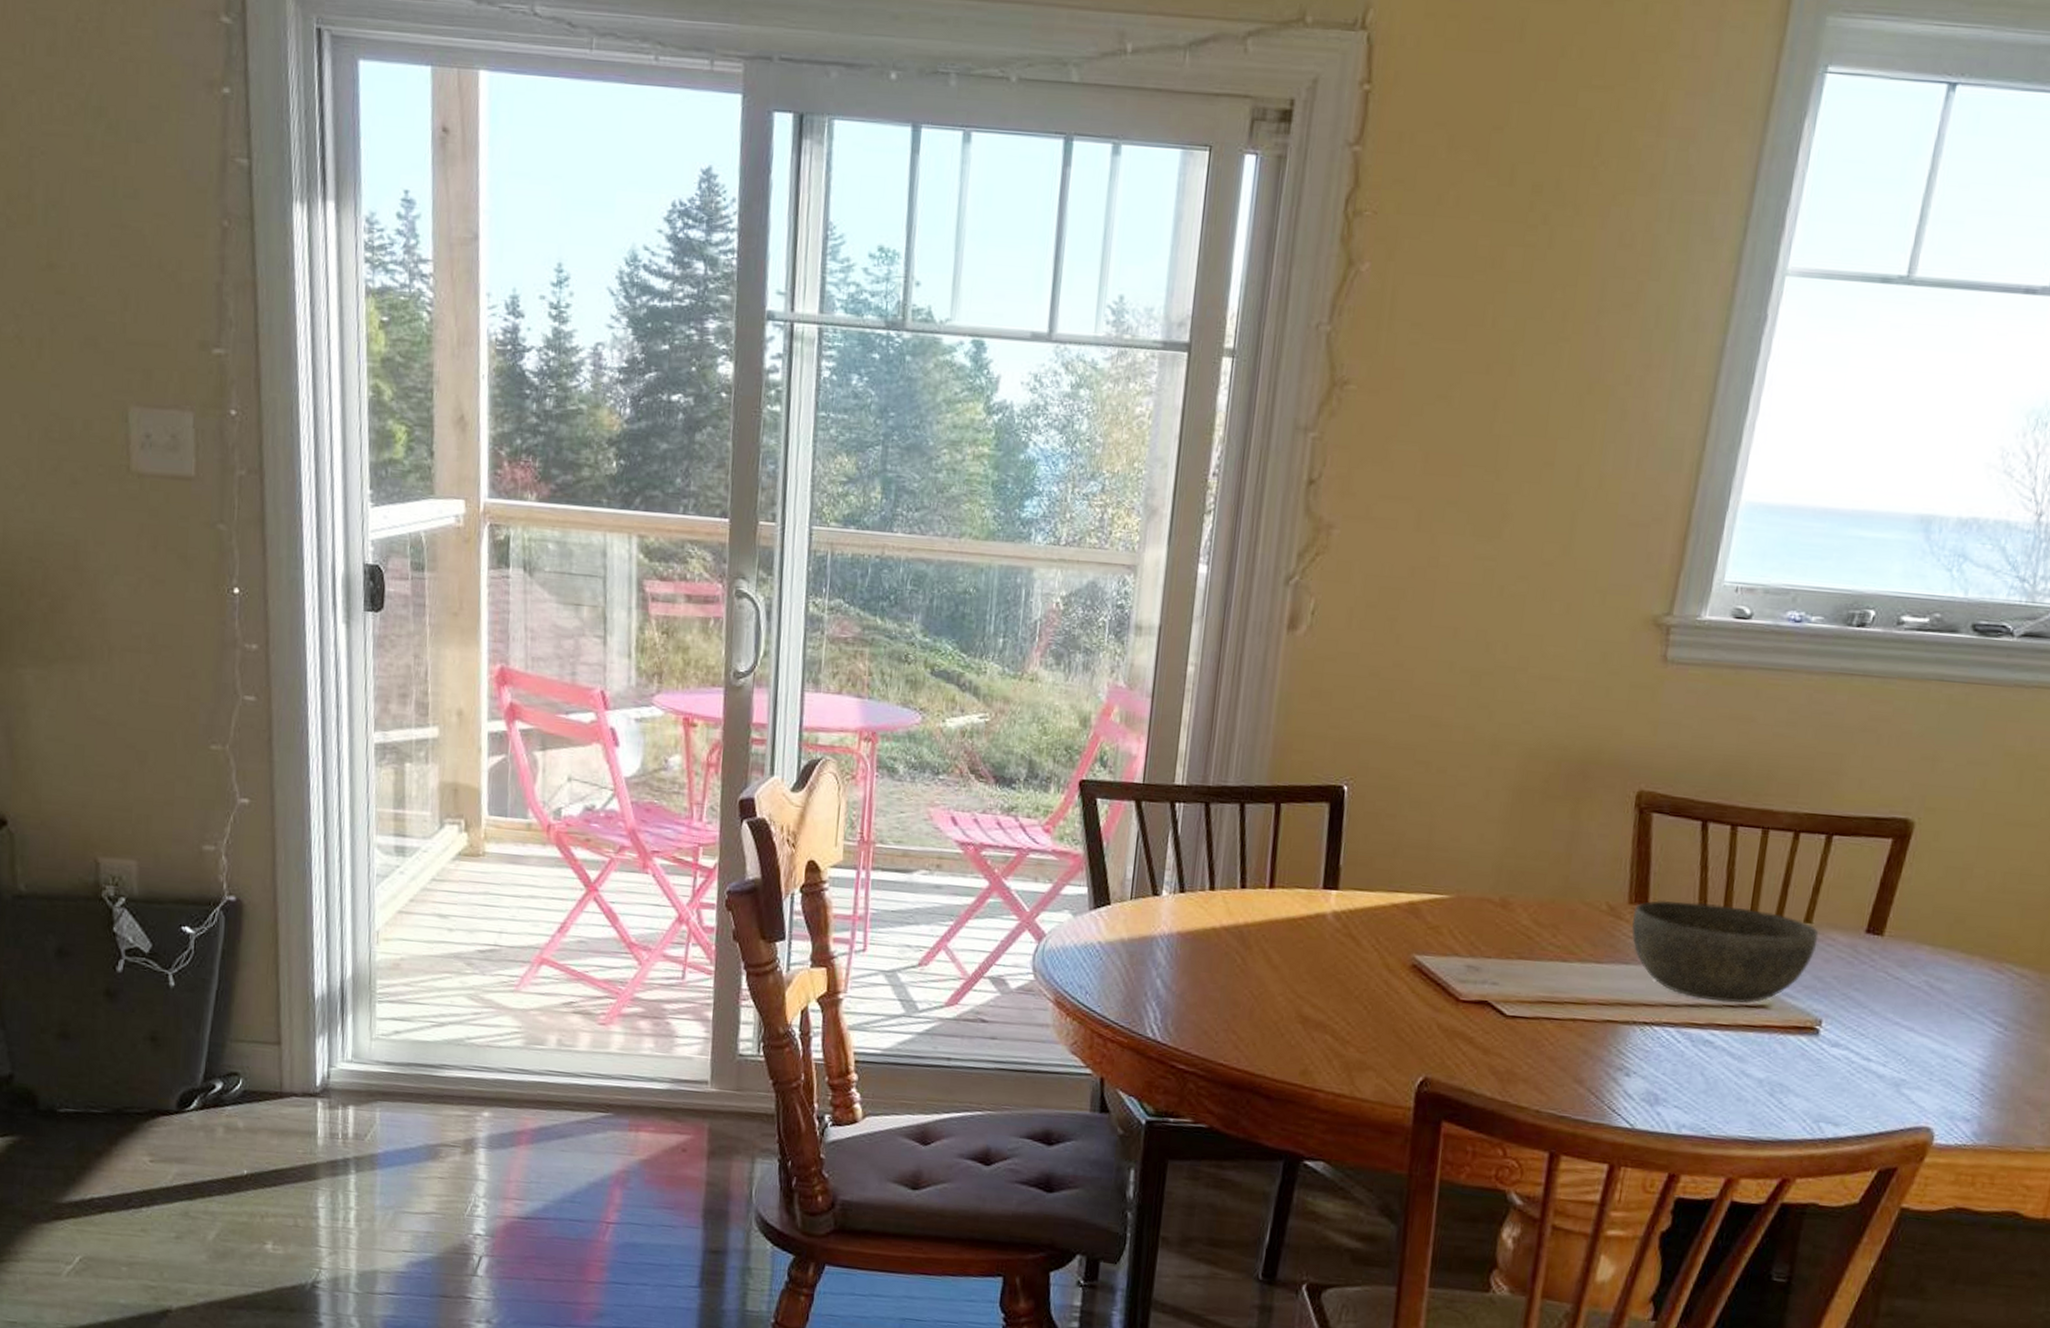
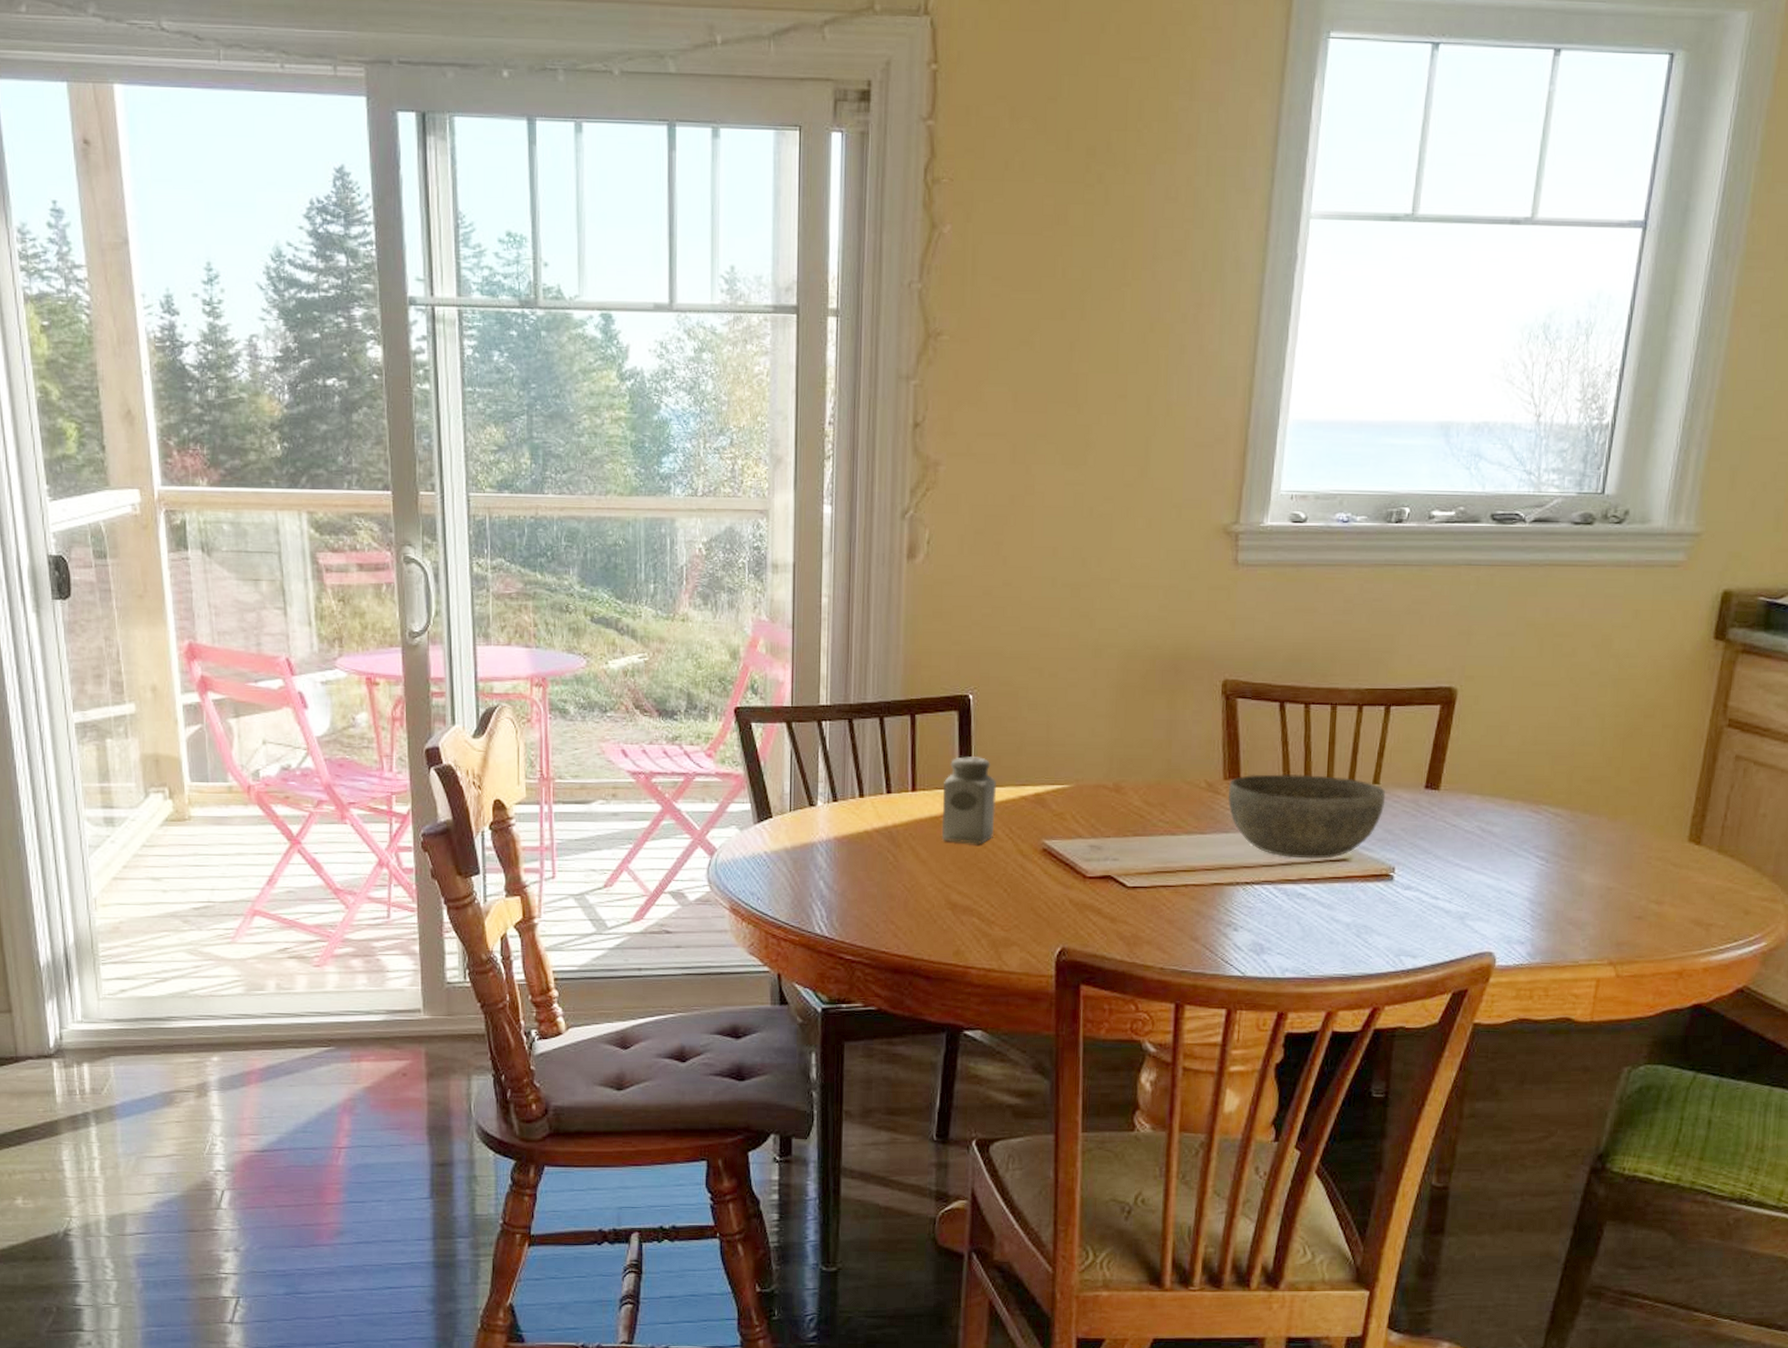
salt shaker: none [1298,854,1366,954] -> present [941,756,996,844]

